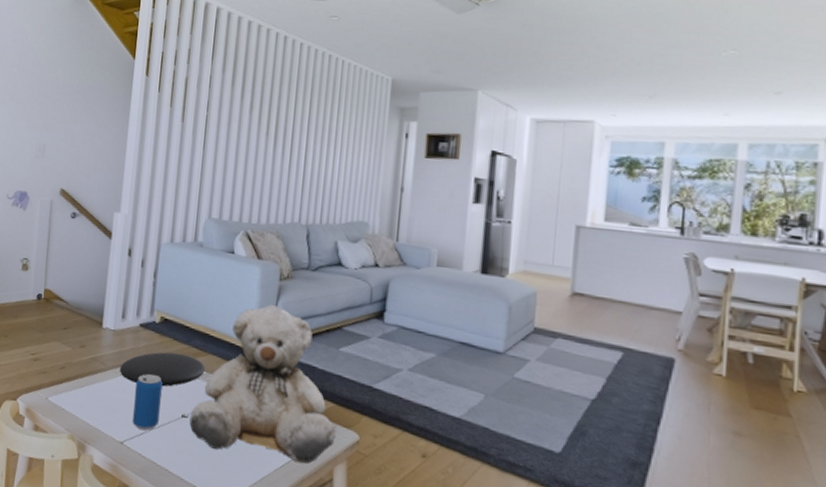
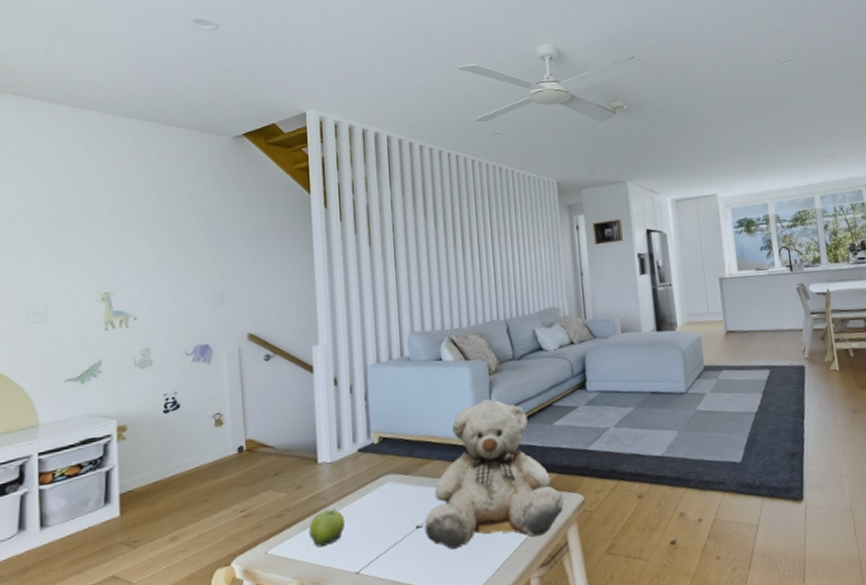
fruit: none [85,374,118,409] -> present [309,508,346,548]
plate: present [119,352,206,387] -> none [343,467,433,509]
beverage can: present [132,374,163,430] -> none [364,495,394,553]

